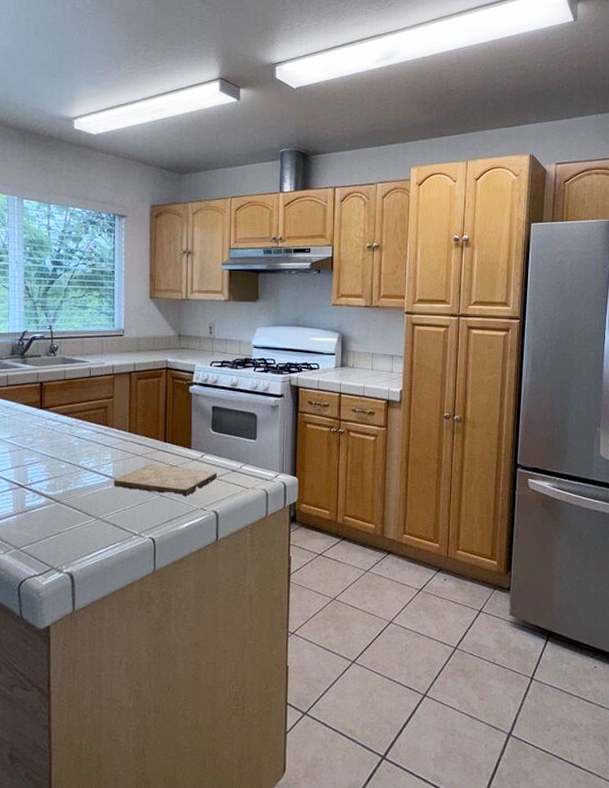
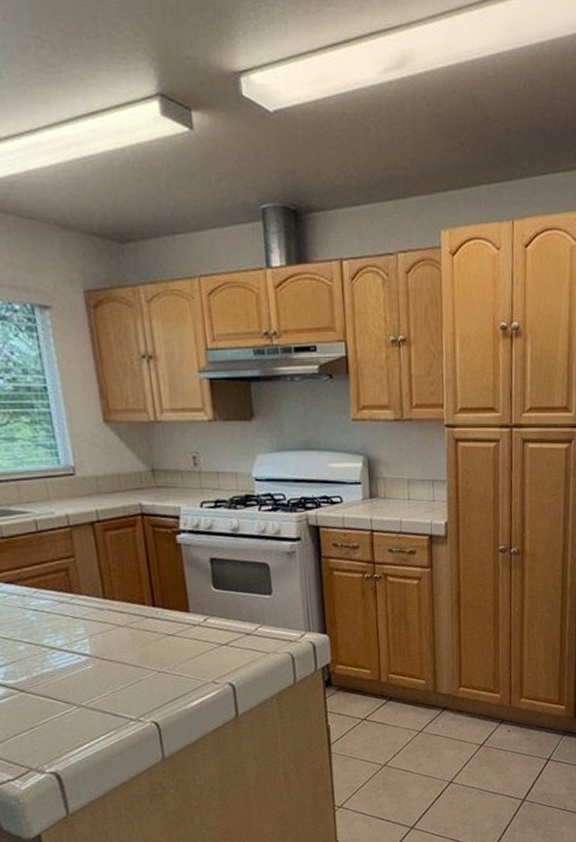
cutting board: present [114,464,217,496] -> none [93,634,227,669]

